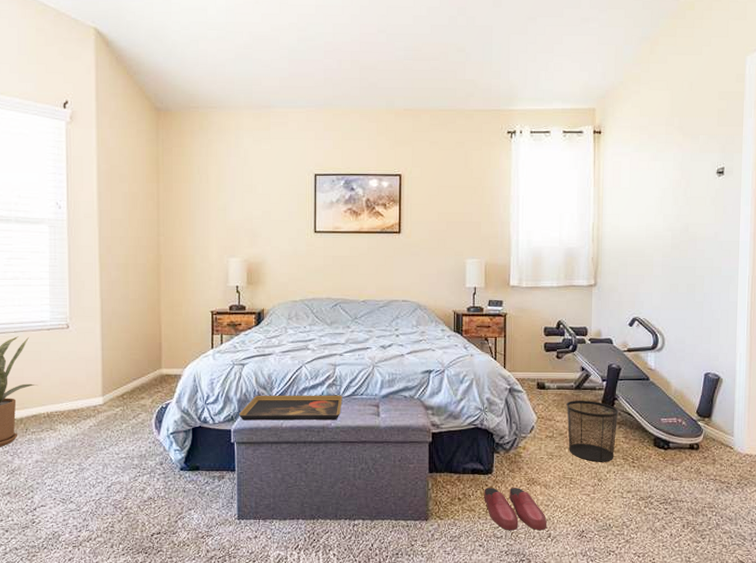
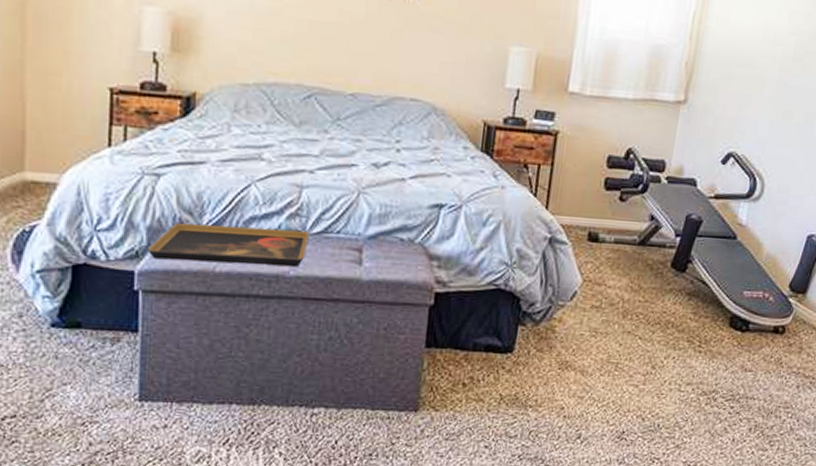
slippers: present [484,488,547,531] -> none [497,371,579,430]
waste bin: present [566,401,619,462] -> none [619,260,691,345]

